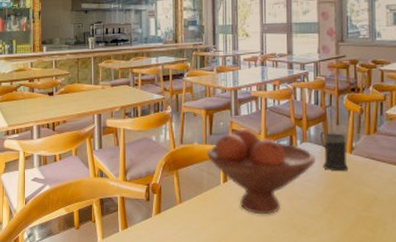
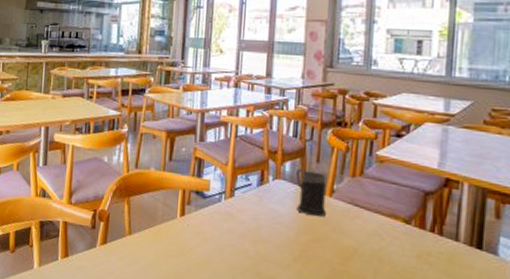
fruit bowl: present [207,128,316,215] -> none [164,156,290,259]

